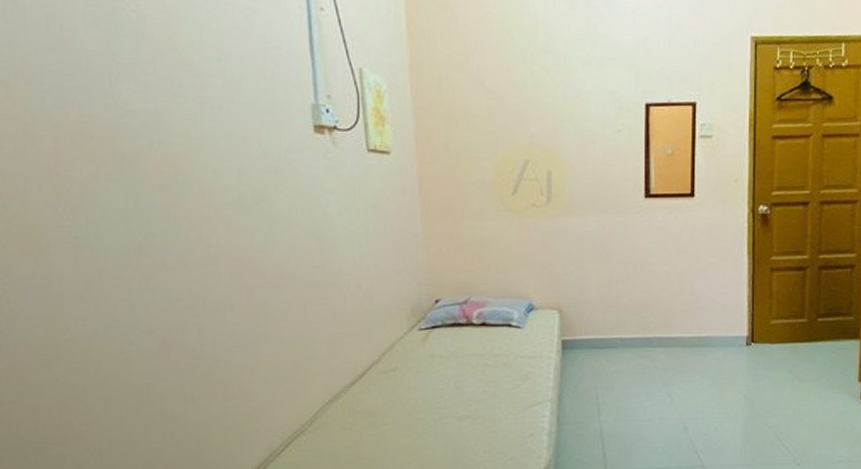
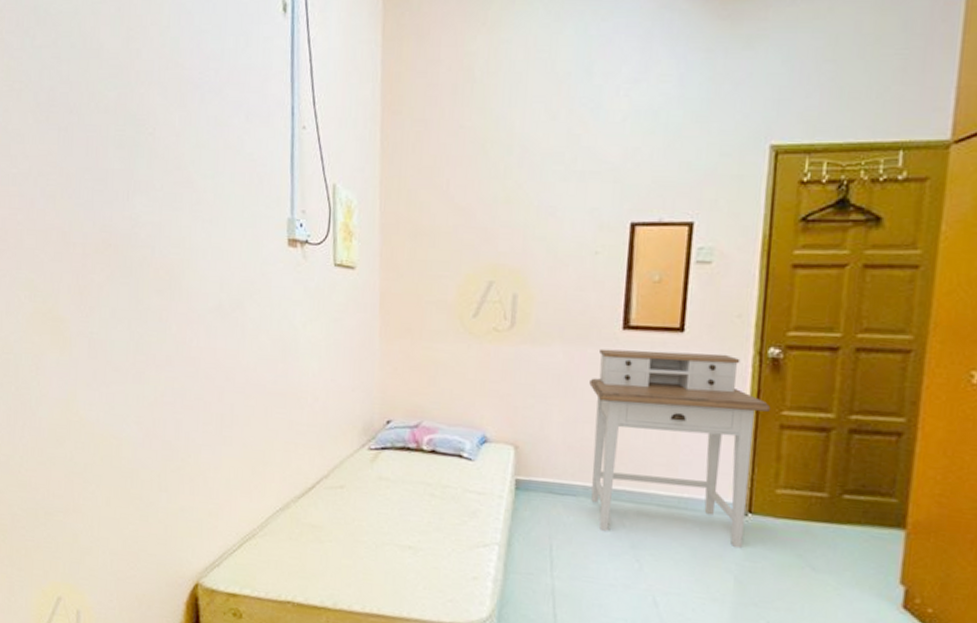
desk: none [620,213,763,375] -> present [589,348,771,549]

